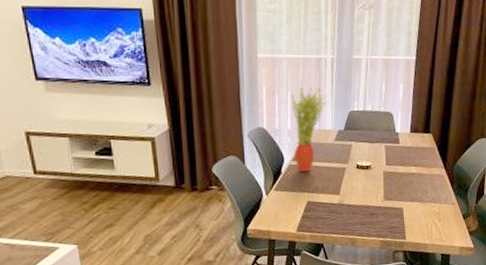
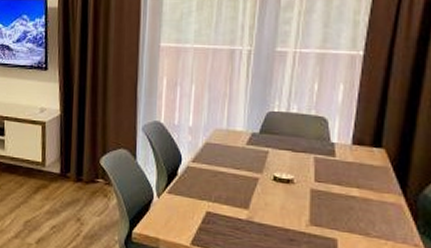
potted plant: present [290,86,327,173] -> none [194,79,240,178]

